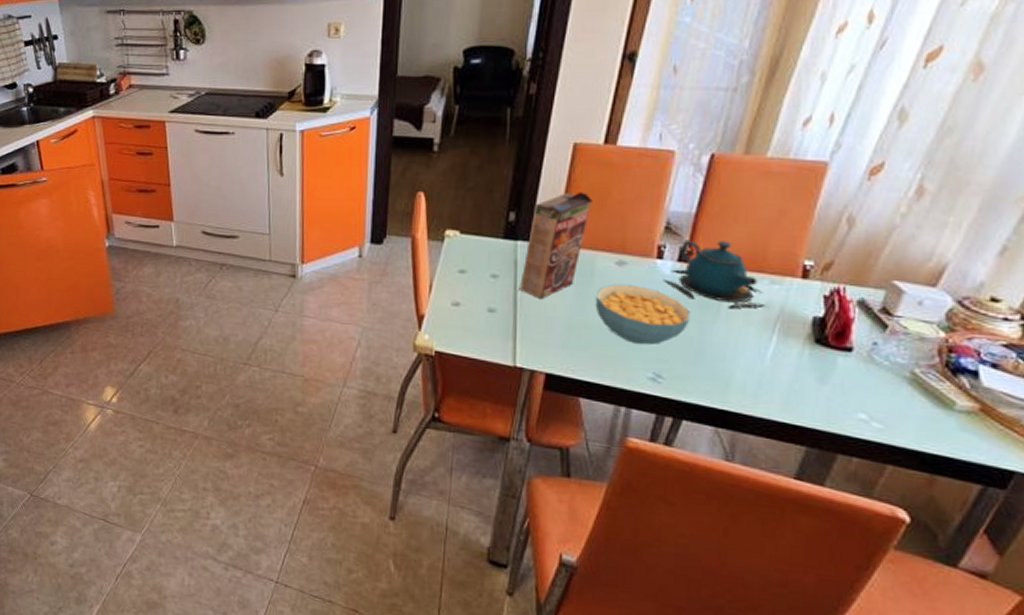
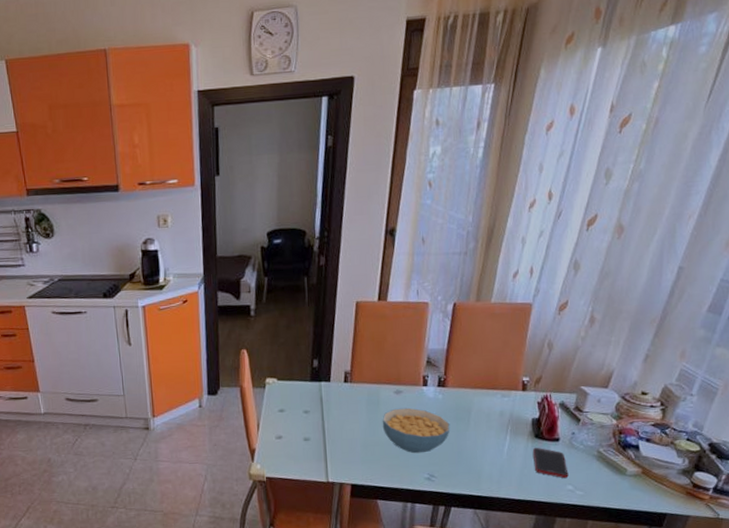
cereal box: present [518,192,592,300] -> none [325,339,373,427]
teapot: present [663,239,767,309] -> none [428,368,501,419]
cell phone: none [810,355,863,404] -> present [533,447,569,479]

